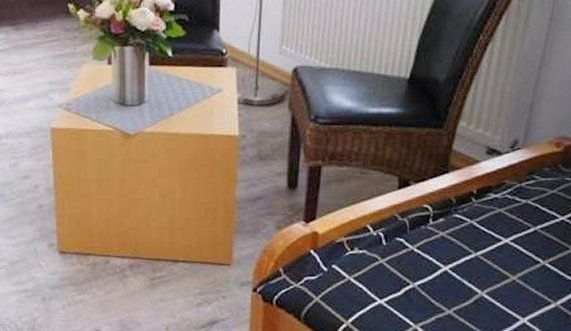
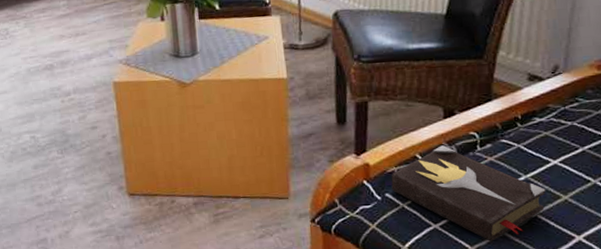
hardback book: none [339,217,495,320] -> present [391,145,546,241]

